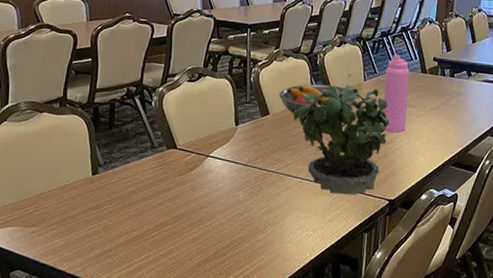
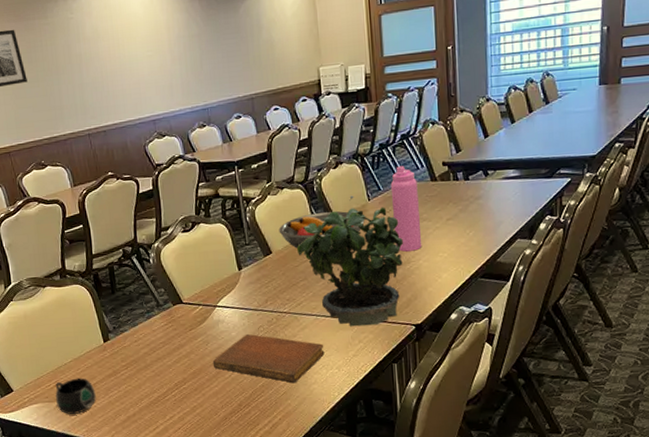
mug: none [32,206,75,242] -> present [55,378,96,414]
notebook: none [196,187,304,240] -> present [212,334,325,384]

